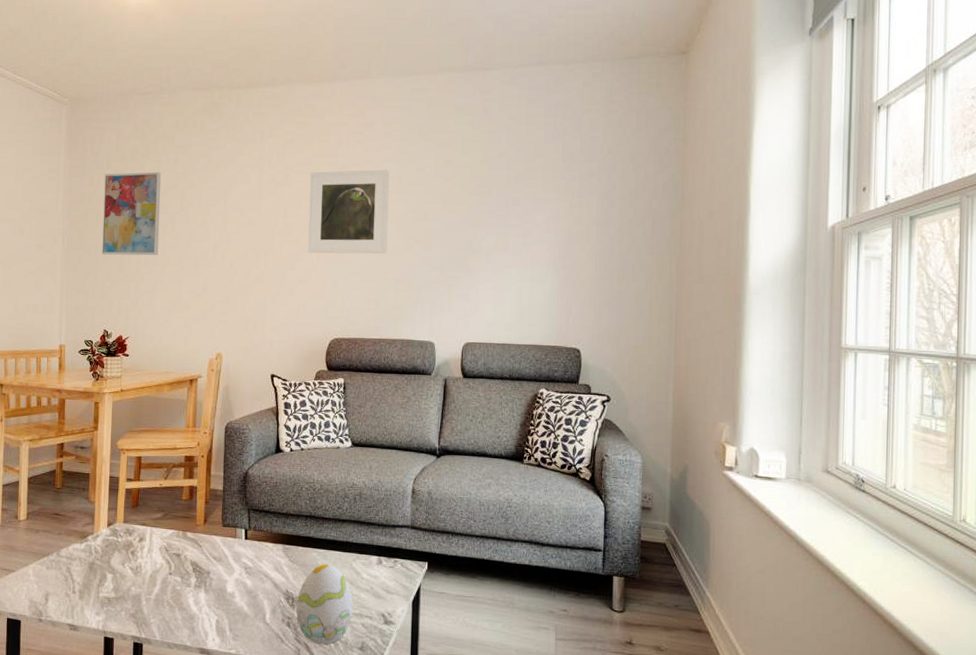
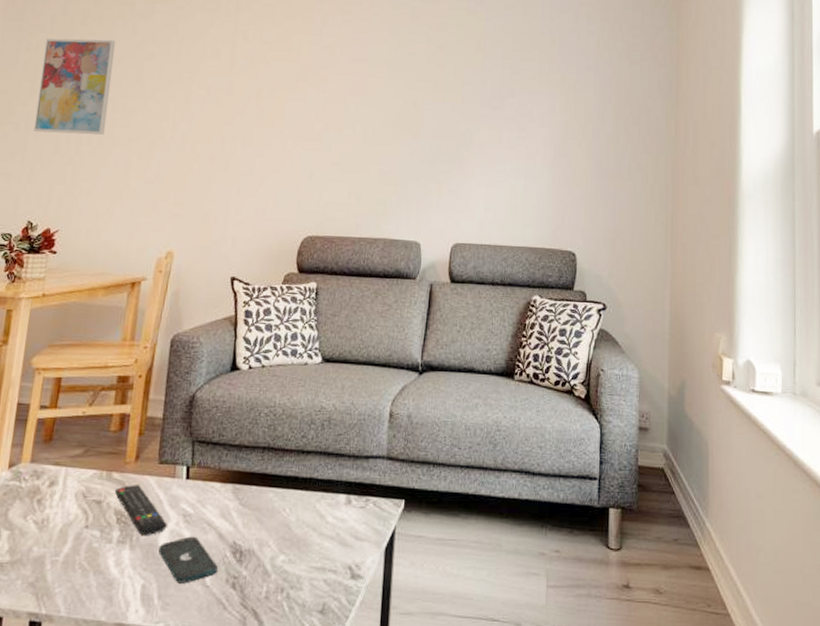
remote control: none [189,542,233,583] -> present [114,485,167,536]
smartphone: none [227,584,275,621] -> present [159,536,218,584]
decorative egg: present [296,563,353,645] -> none [244,506,315,610]
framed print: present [308,169,390,254] -> none [283,50,378,143]

